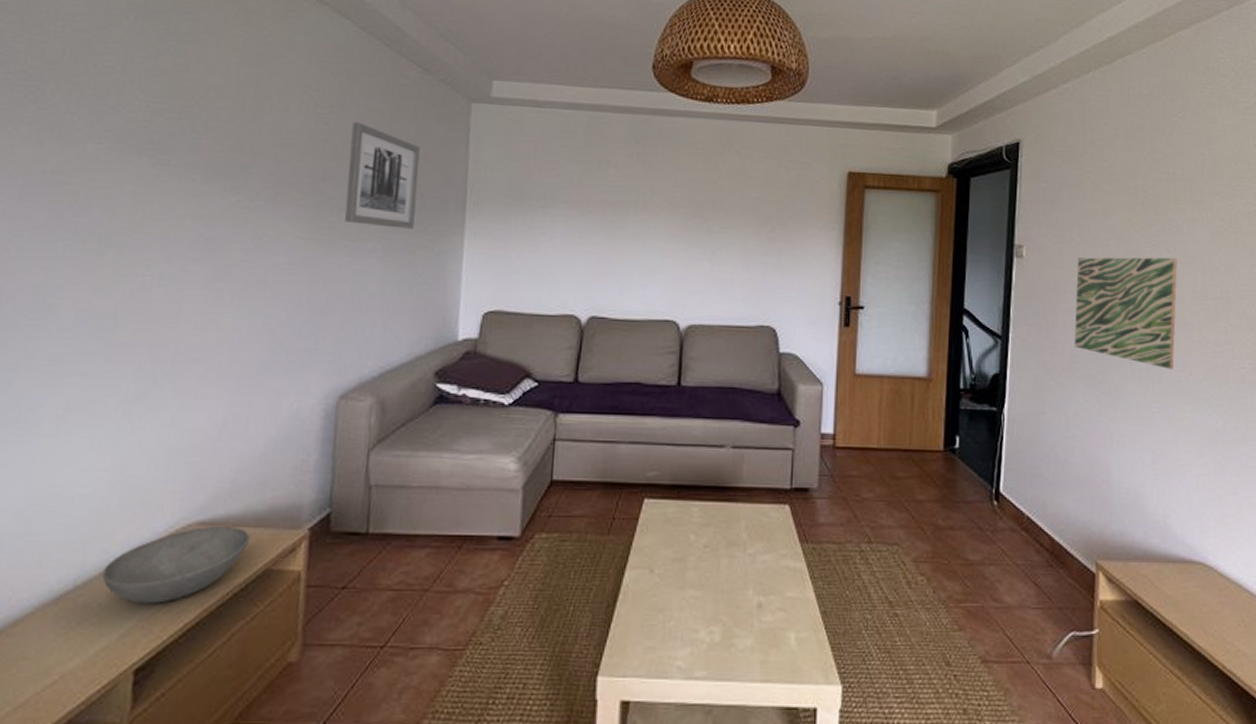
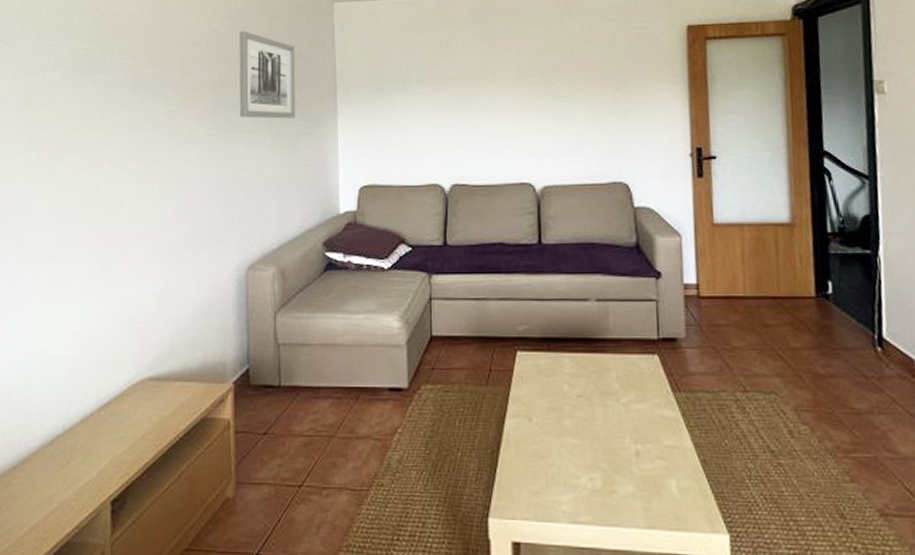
bowl: present [101,525,251,604] -> none [82,380,189,446]

